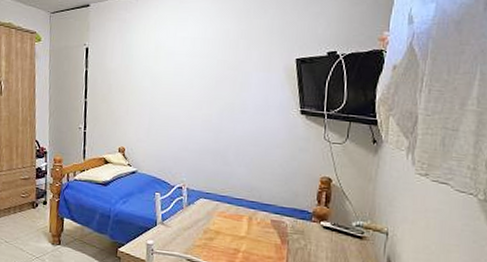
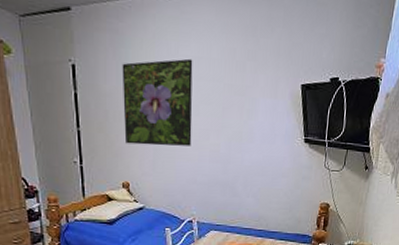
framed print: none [124,39,189,116] -> present [122,58,193,146]

